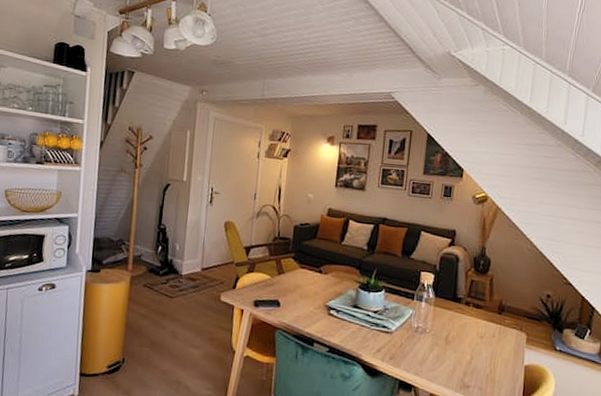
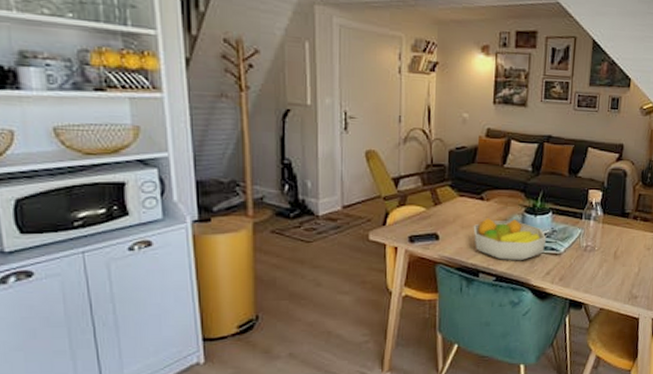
fruit bowl: none [311,290,379,335] -> present [473,218,547,261]

